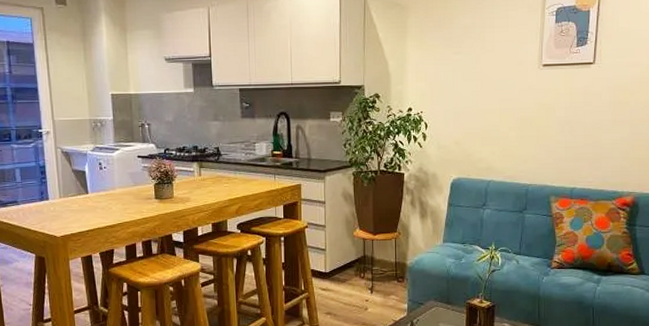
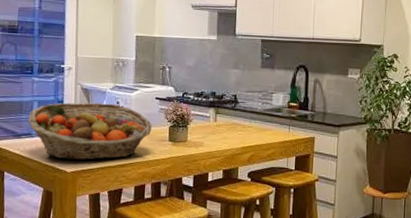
fruit basket: none [12,165,137,225] -> present [28,102,152,161]

